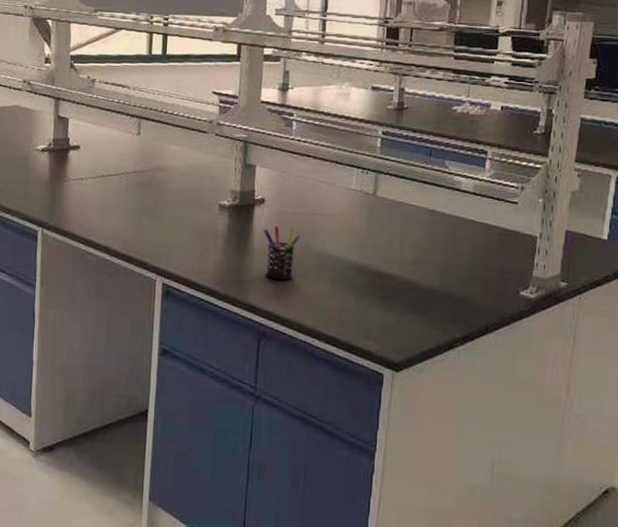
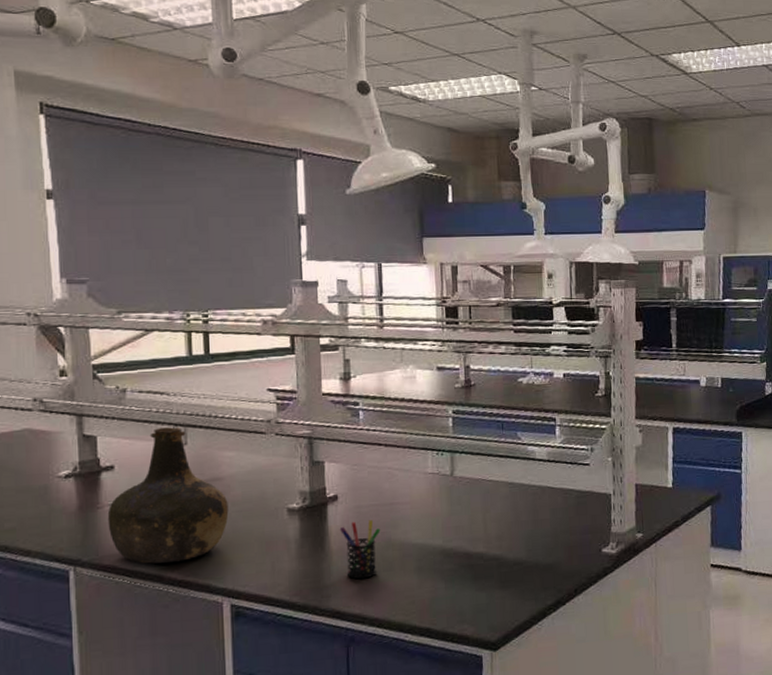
bottle: none [70,117,169,238] -> present [107,427,229,564]

